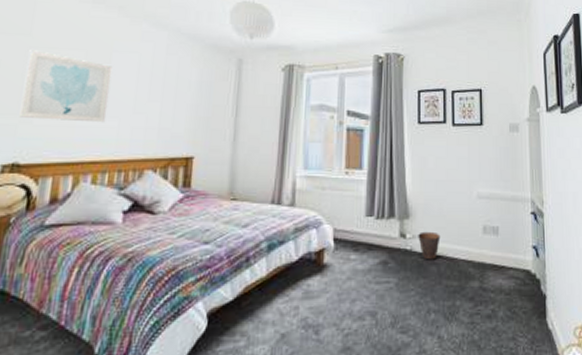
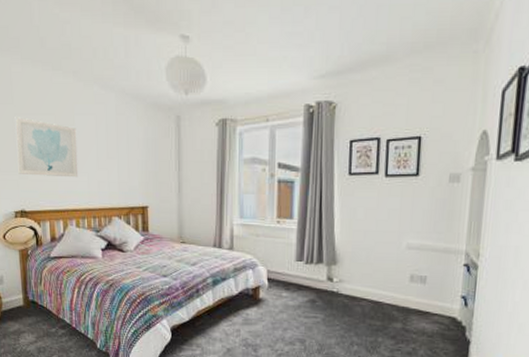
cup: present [418,231,441,260] -> none [344,277,367,302]

